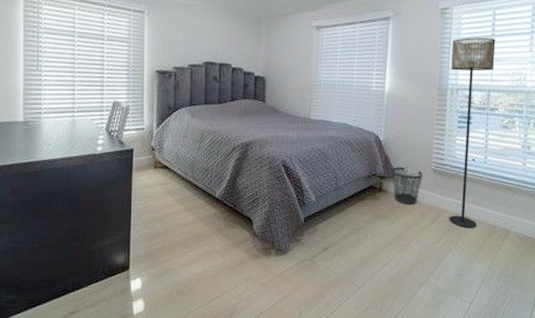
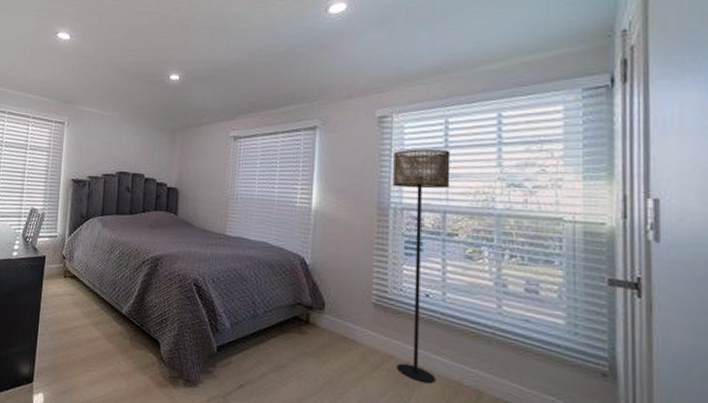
wastebasket: present [391,167,423,204] -> none [320,296,361,344]

